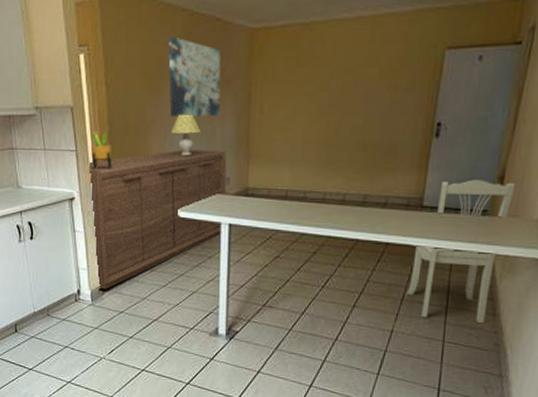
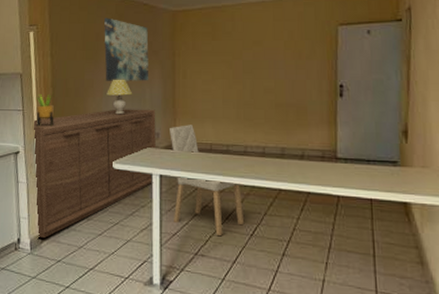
dining chair: none [241,168,317,287] -> present [170,125,245,235]
dining chair: present [407,180,516,324] -> none [333,134,420,273]

